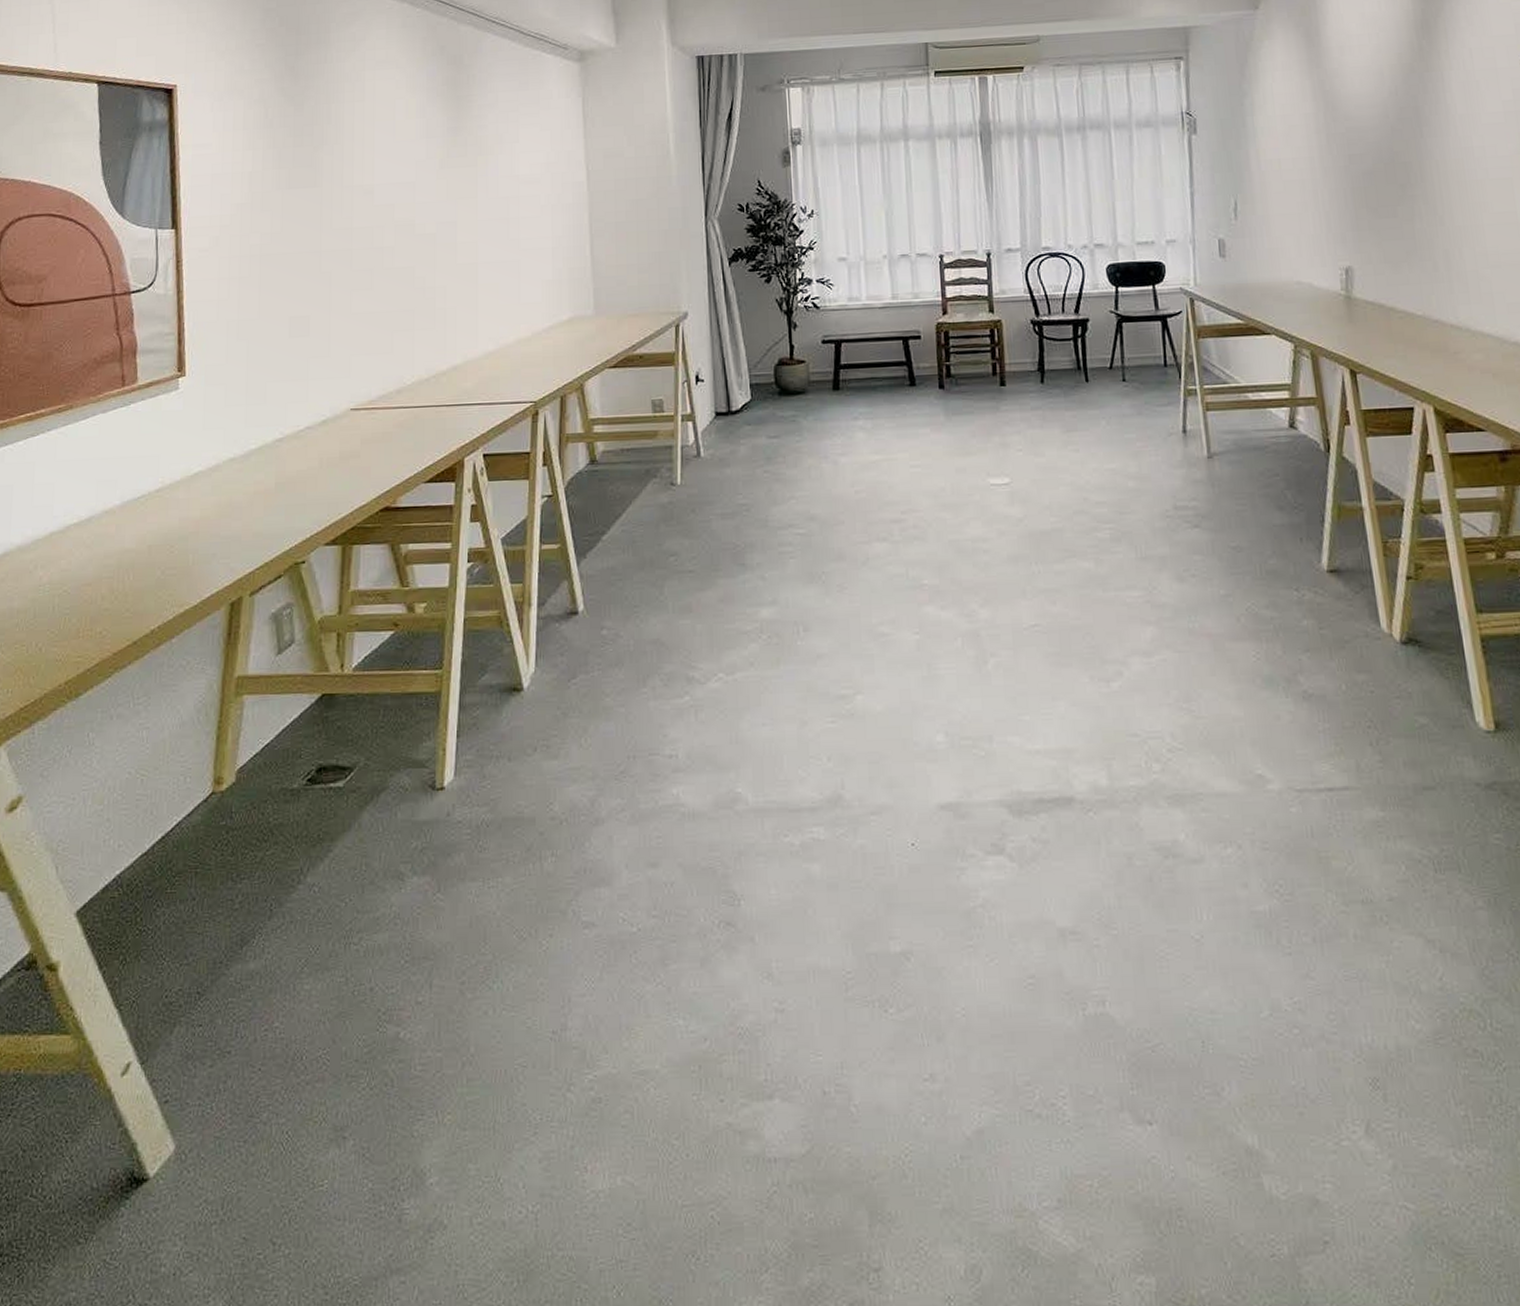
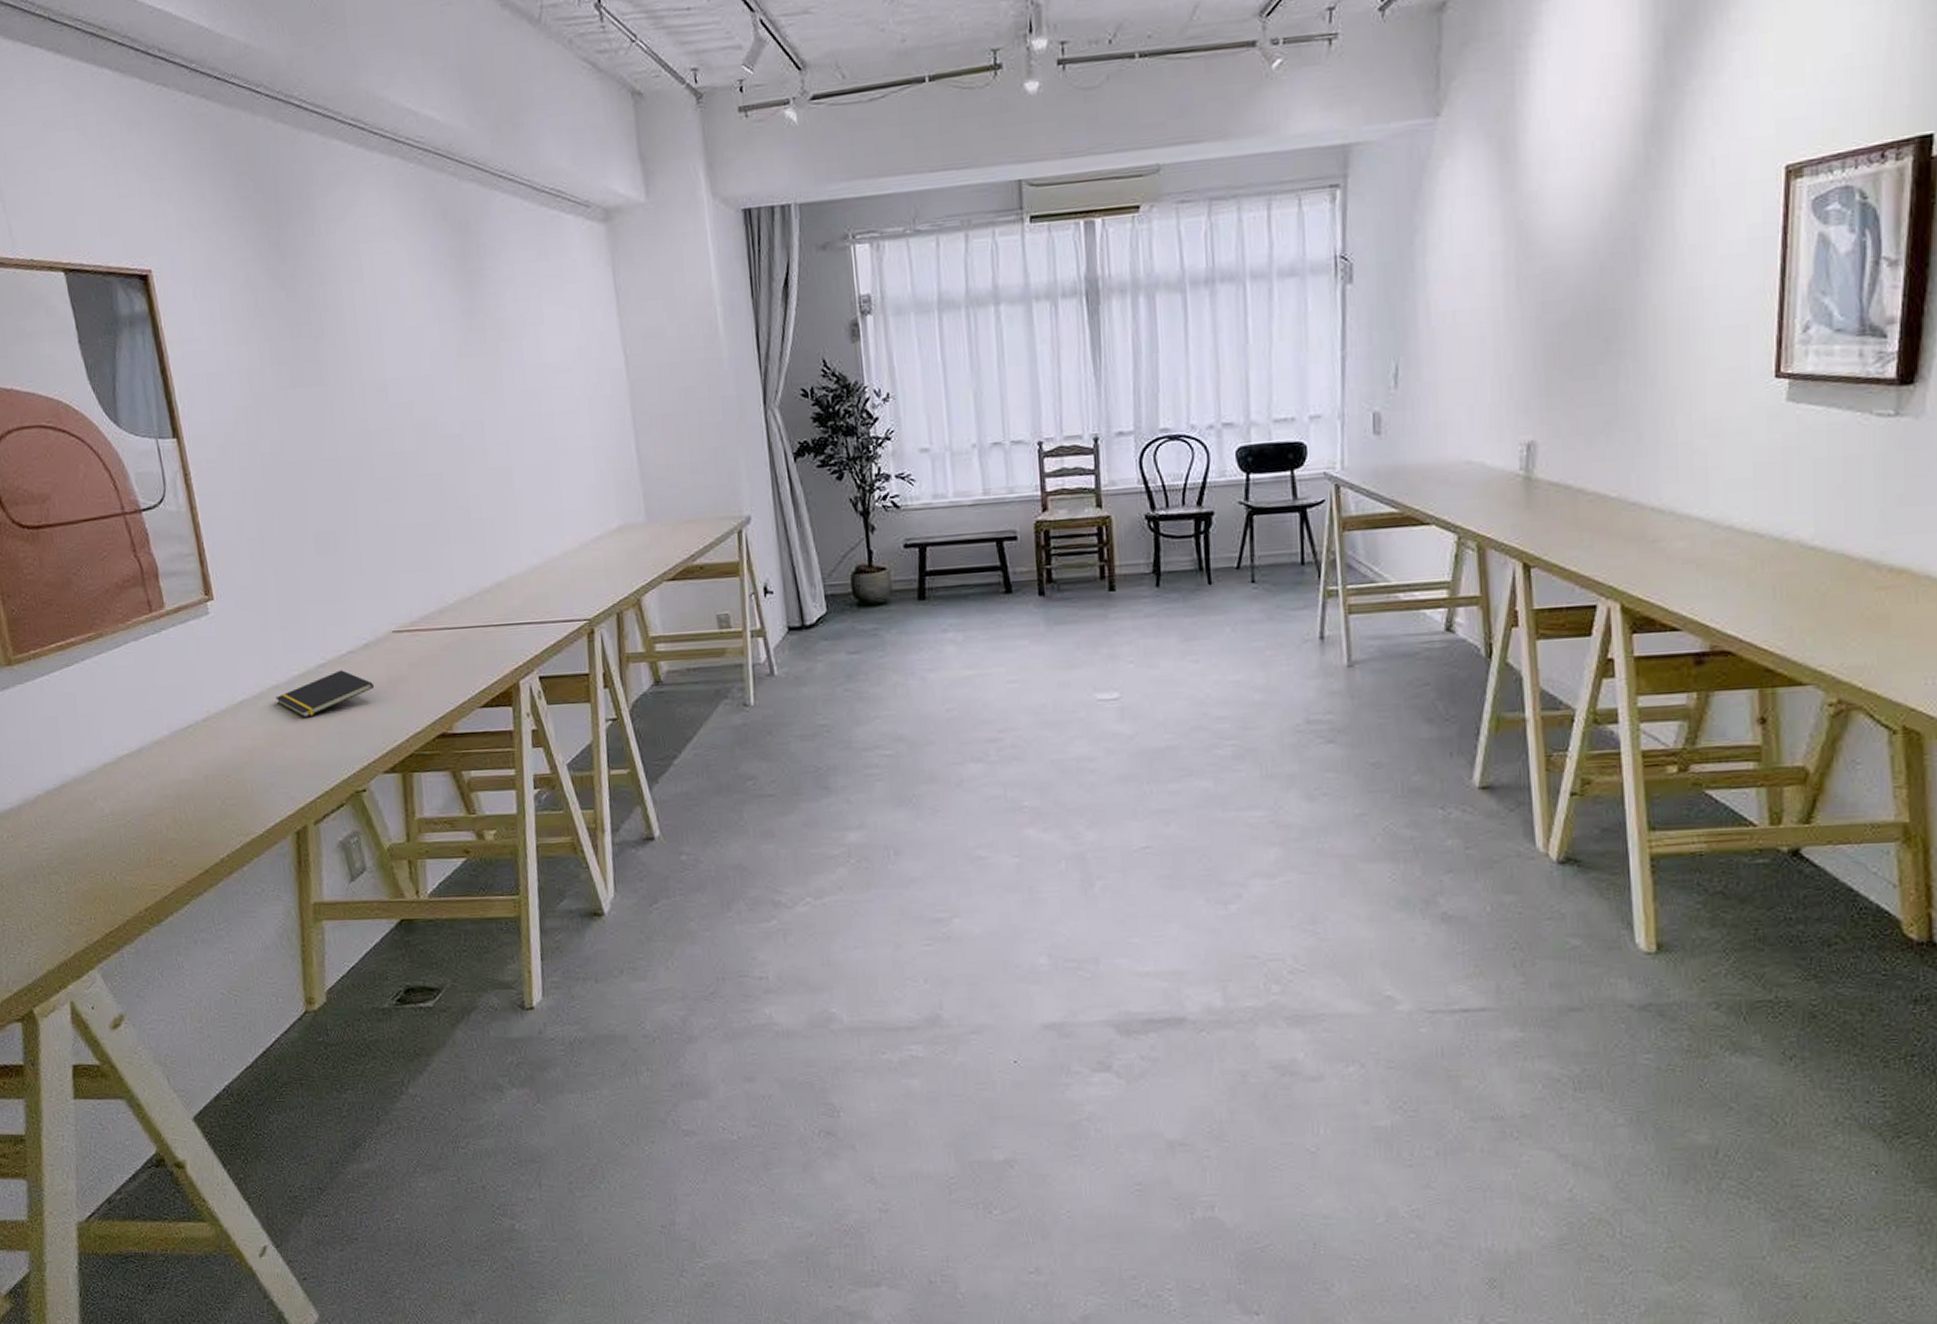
notepad: none [230,445,327,490] -> present [275,670,375,718]

